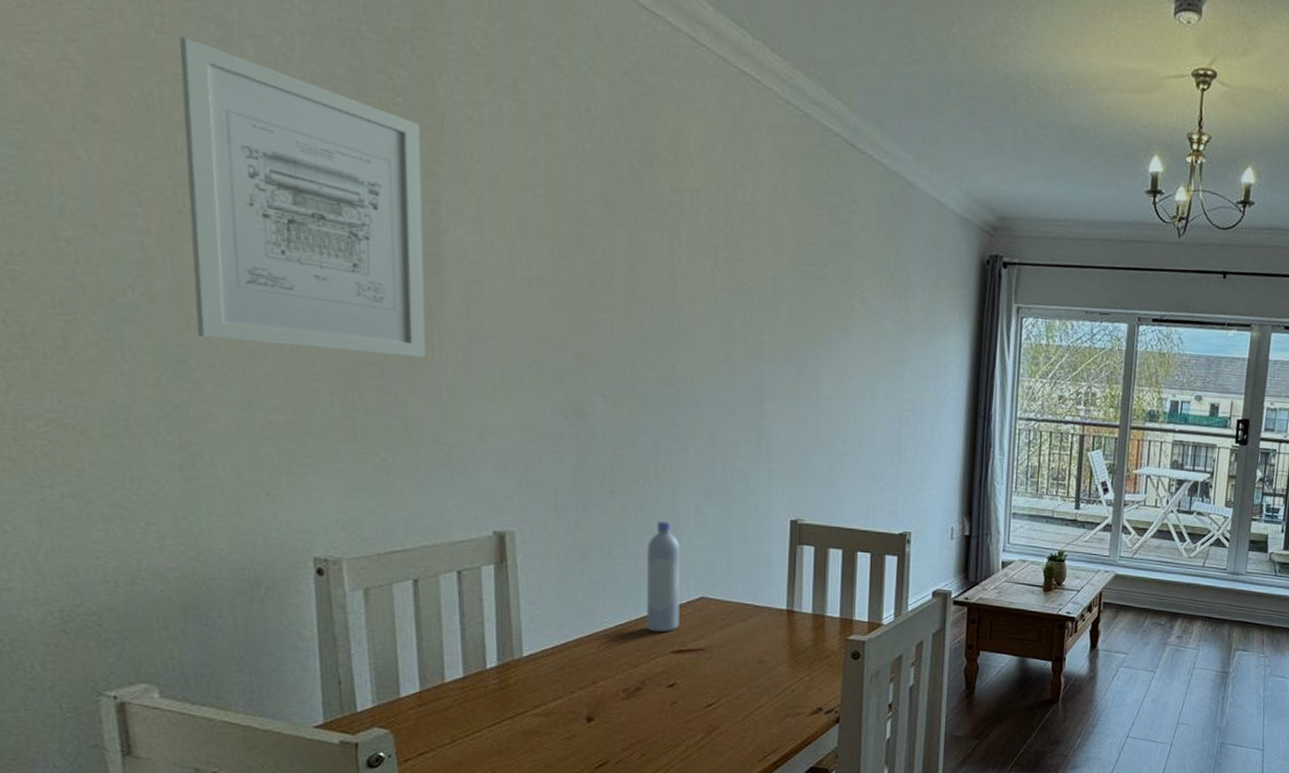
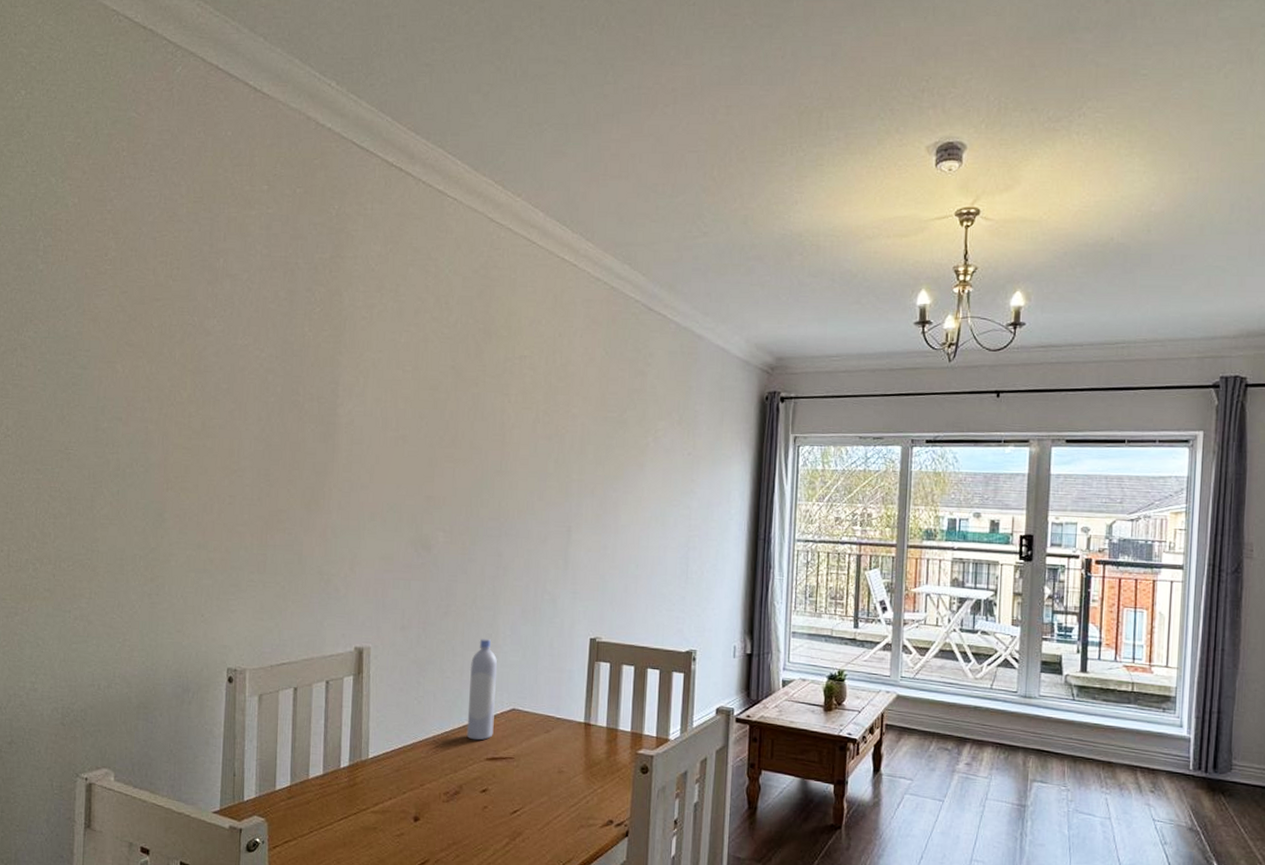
wall art: present [179,36,426,358] -> none [173,282,330,504]

